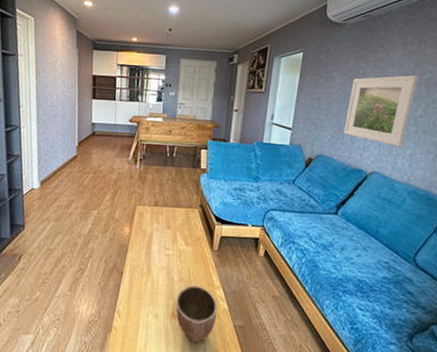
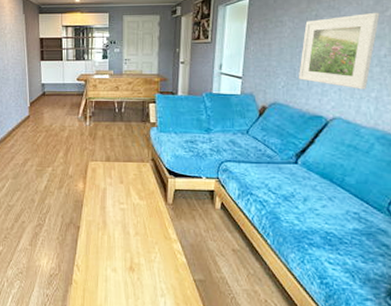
decorative bowl: present [176,285,218,342] -> none [133,239,176,296]

